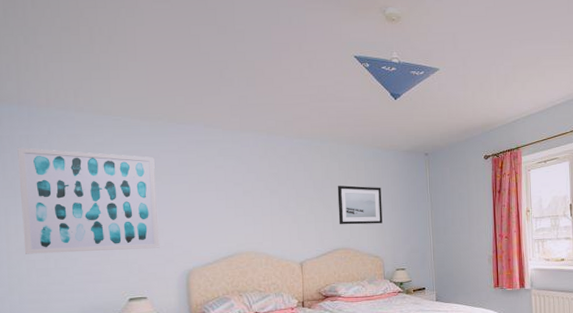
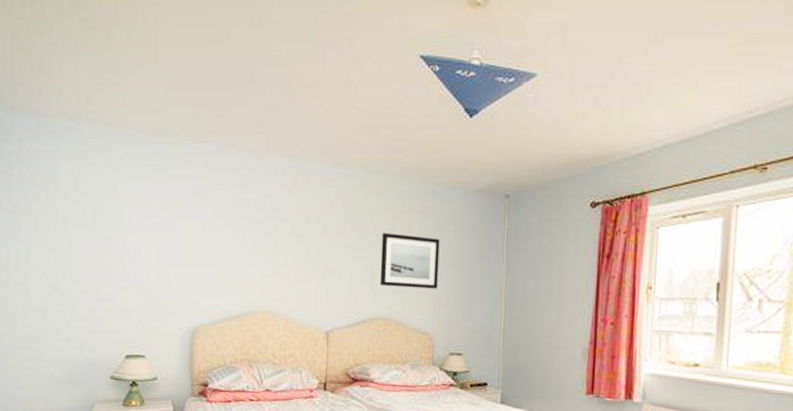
wall art: present [17,147,160,254] -> none [23,164,166,297]

